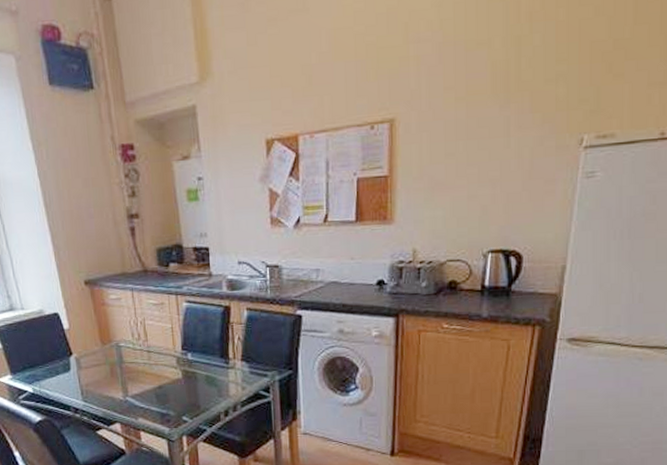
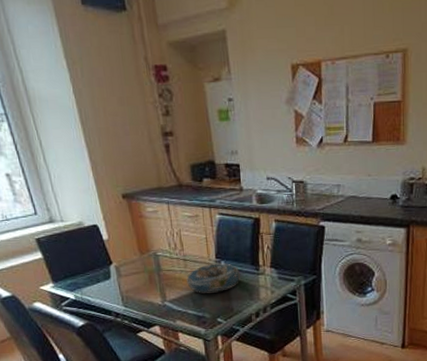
decorative bowl: none [150,355,209,389] -> present [187,263,241,294]

